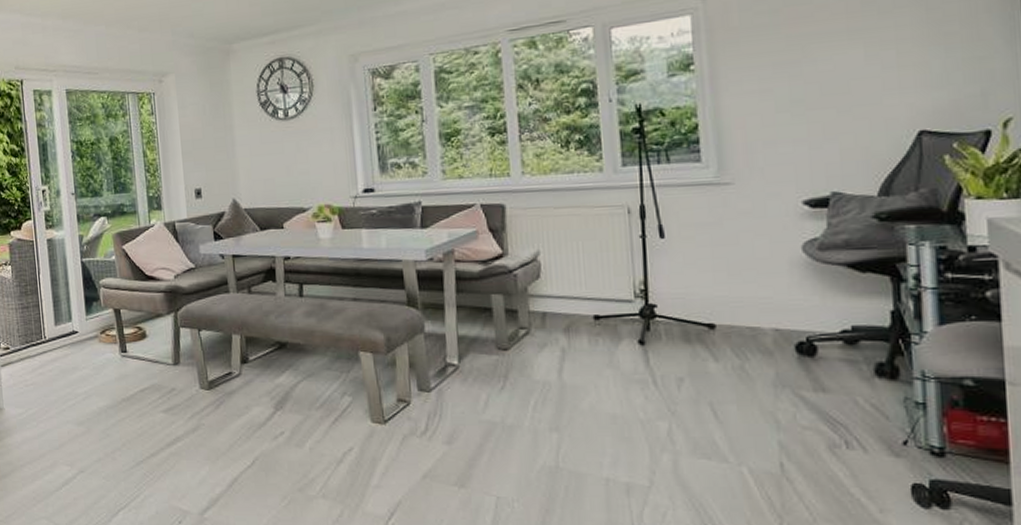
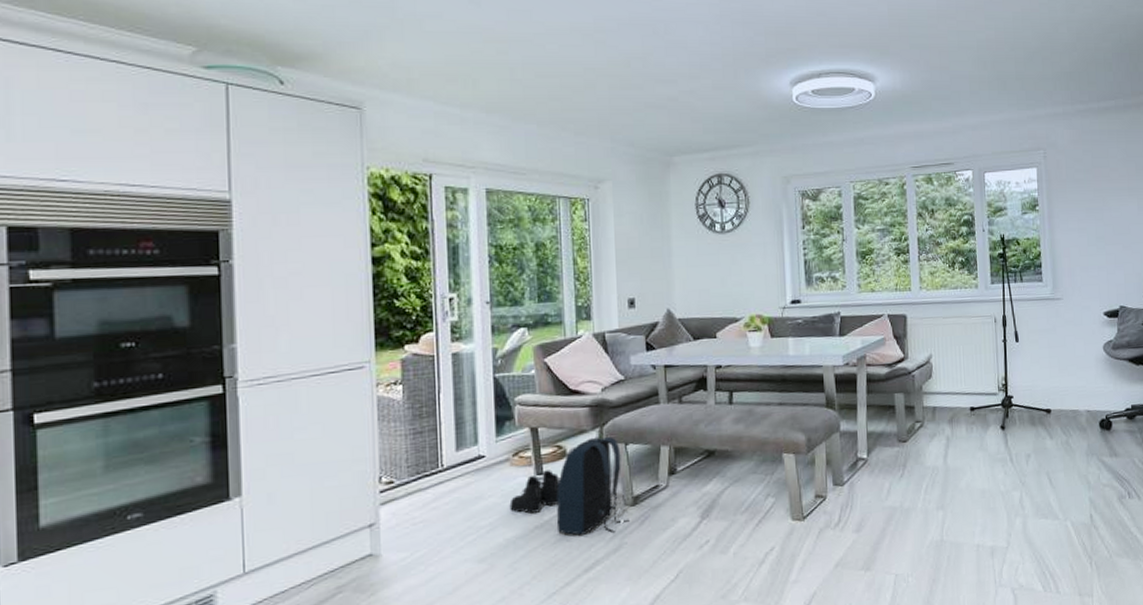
boots: none [100,349,142,387] -> present [509,470,559,514]
backpack: none [139,321,206,413] -> present [556,437,630,535]

